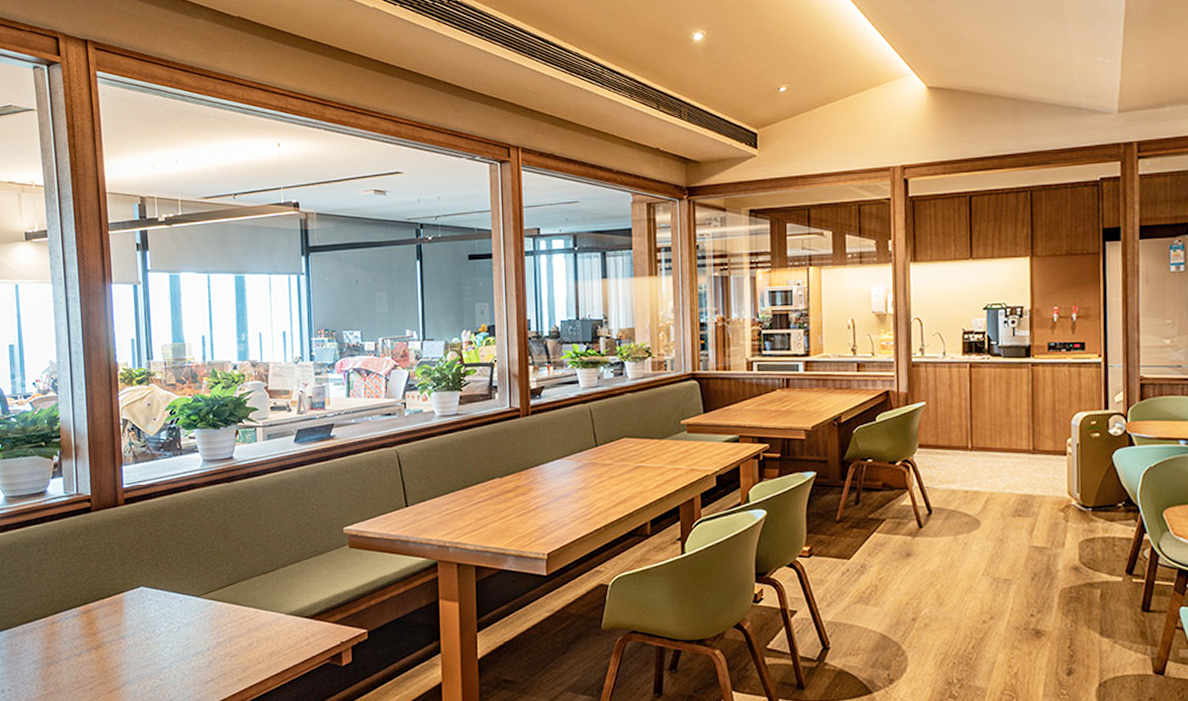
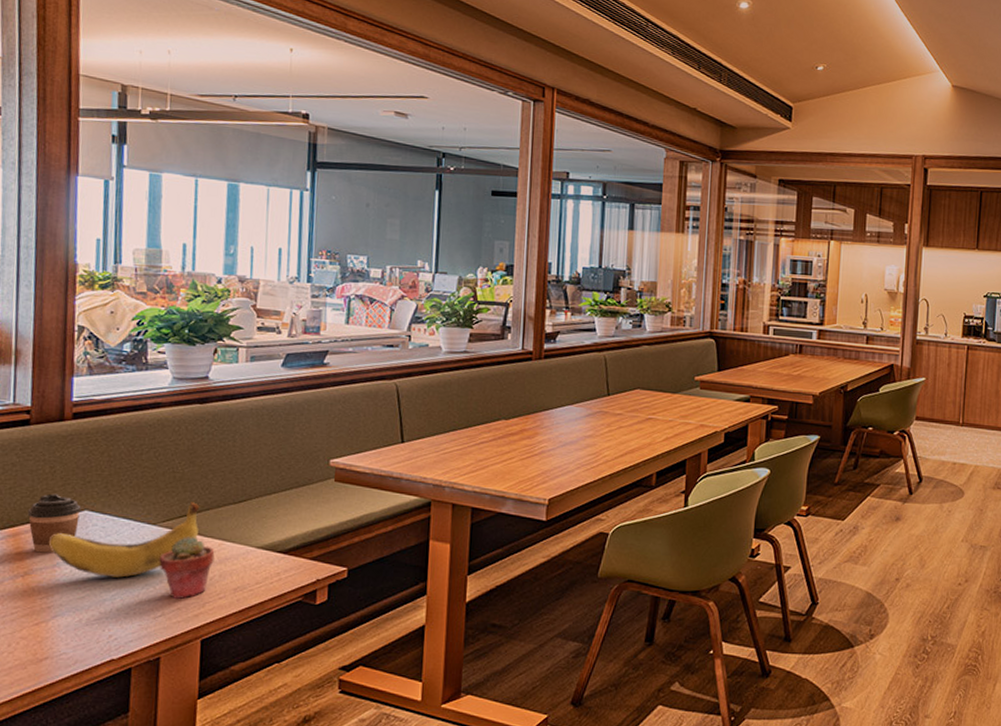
coffee cup: none [95,572,138,627] -> present [27,493,82,553]
banana: none [114,574,236,647] -> present [48,502,200,578]
potted succulent: none [205,607,251,664] -> present [159,537,215,599]

